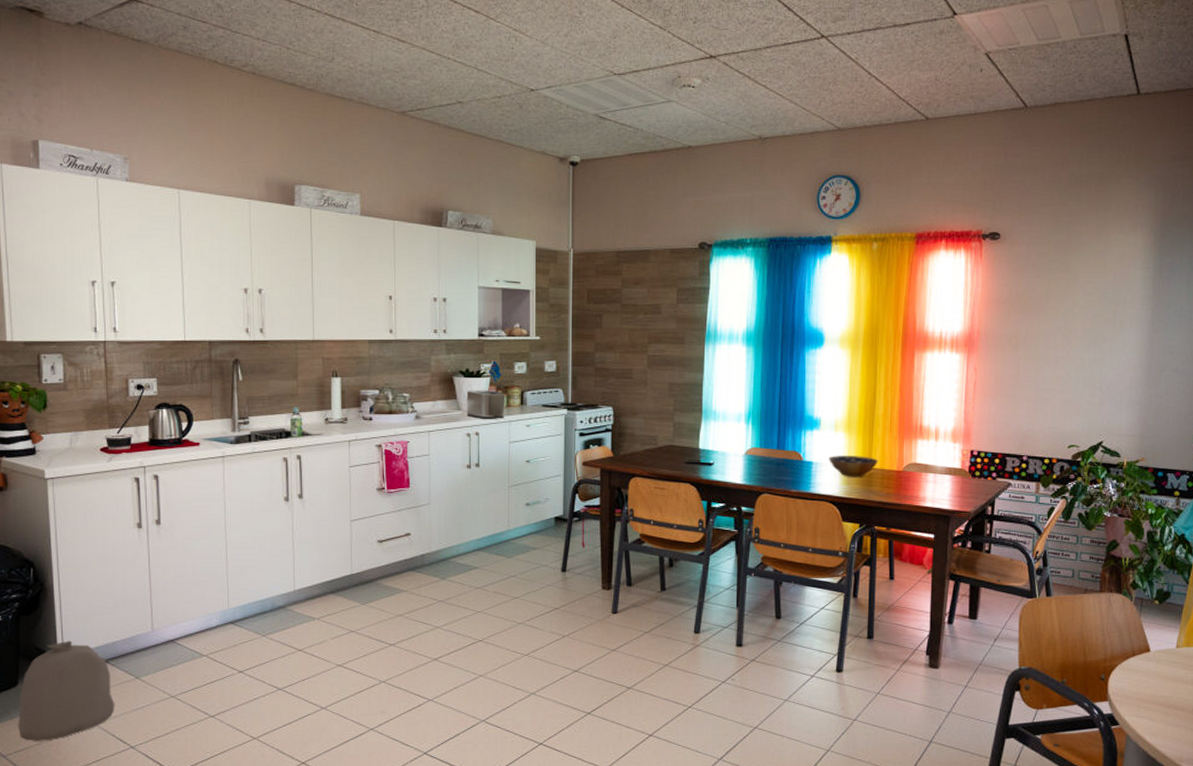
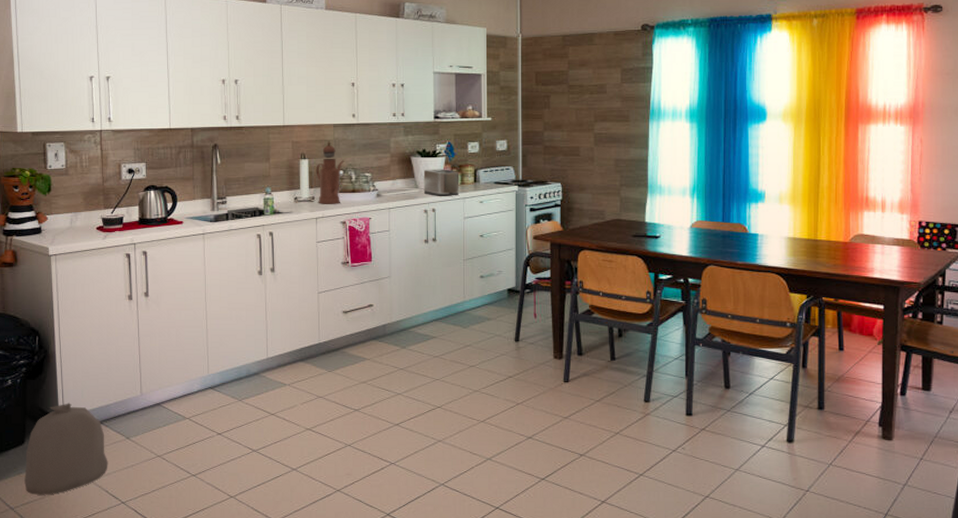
coffeepot: none [349,358,381,426] -> present [316,141,345,204]
bowl: present [829,455,879,477] -> none [774,228,825,249]

